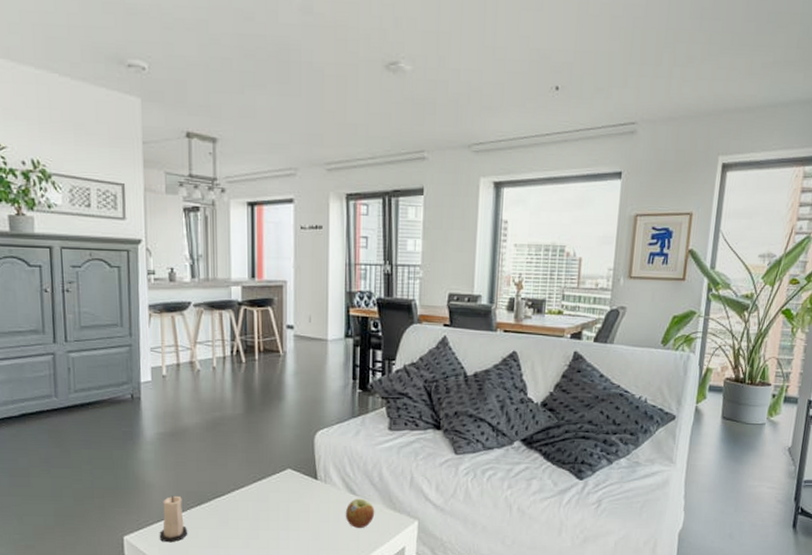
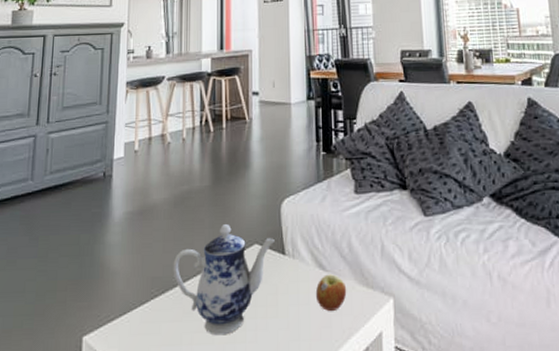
candle: present [159,495,188,543] -> none [120,283,151,342]
teapot: none [207,450,307,542] -> present [173,224,275,336]

